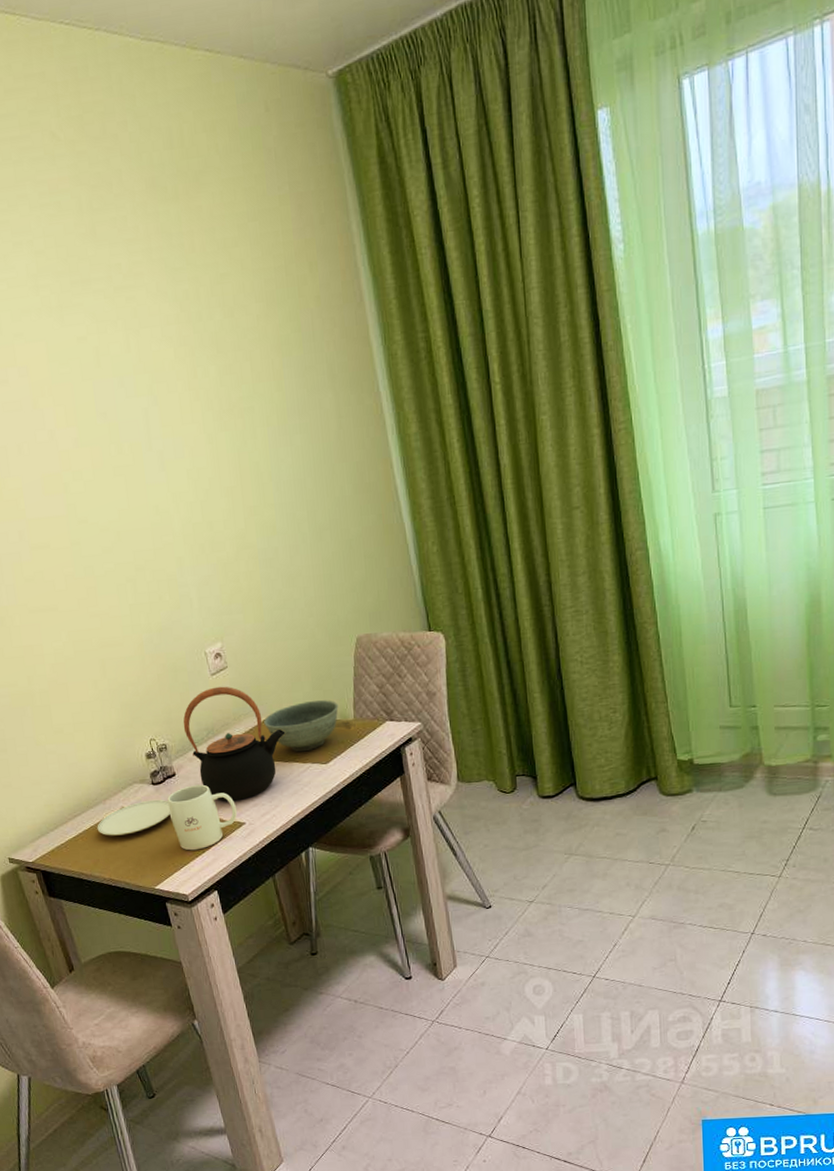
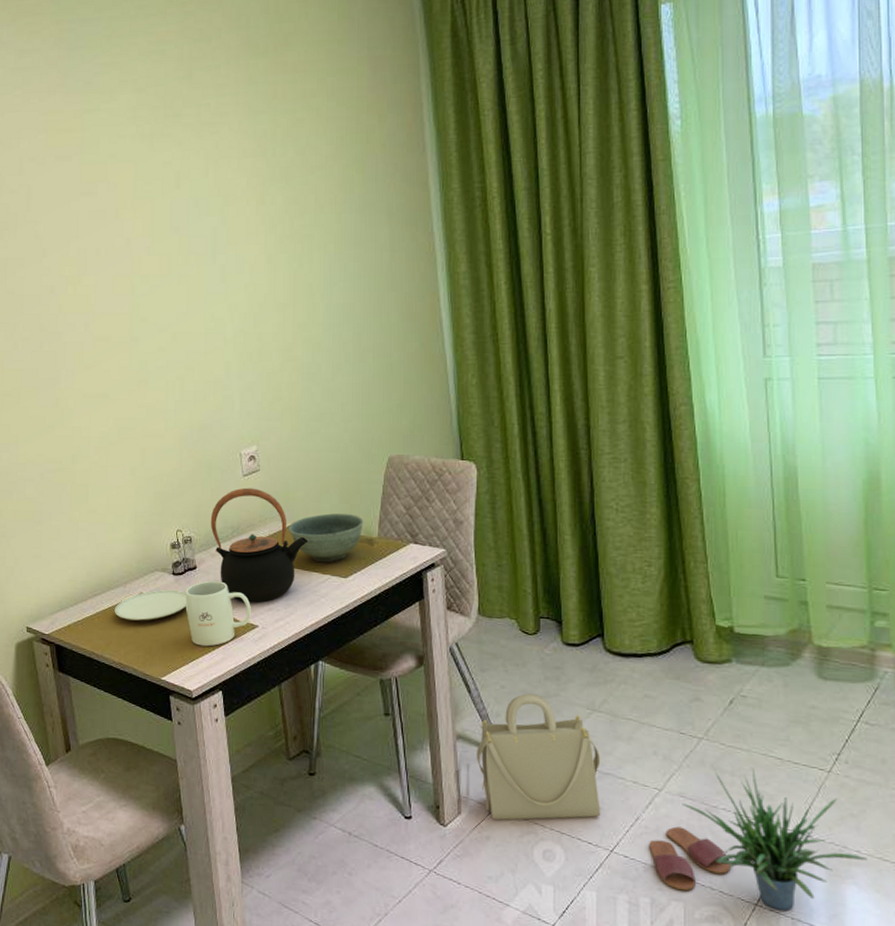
handbag: none [466,847,583,967] -> present [477,693,601,820]
slippers: none [626,945,698,1000] -> present [649,826,730,891]
potted plant: none [653,884,814,1002] -> present [682,769,869,910]

